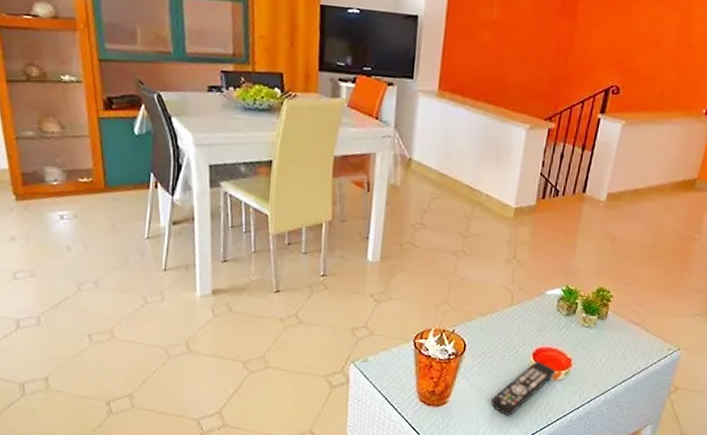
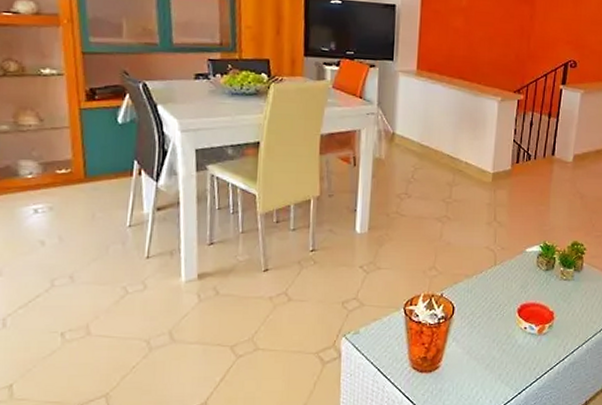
remote control: present [490,361,556,416] -> none [481,317,540,375]

